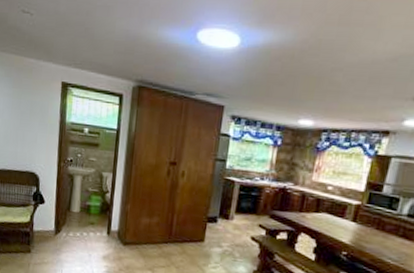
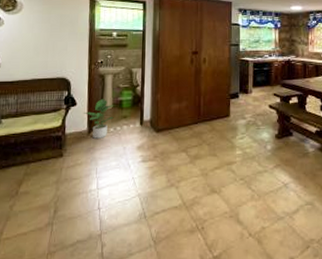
potted plant: none [51,200,81,242] -> present [83,99,114,139]

